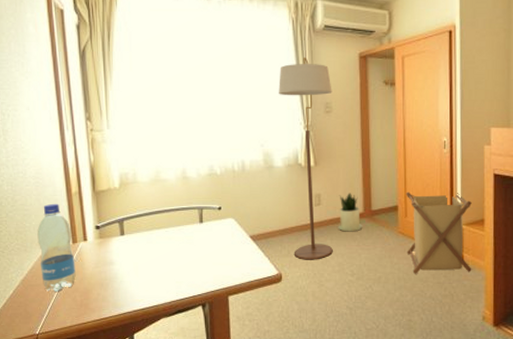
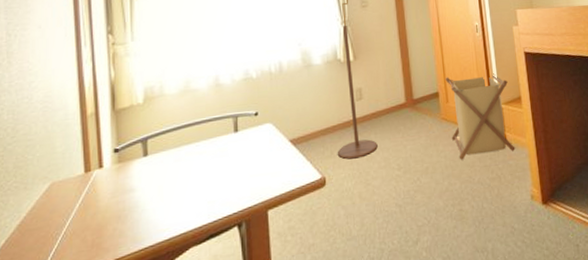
bottle: present [37,203,76,292] -> none [41,128,87,235]
planter: present [338,192,363,232] -> none [380,83,406,125]

